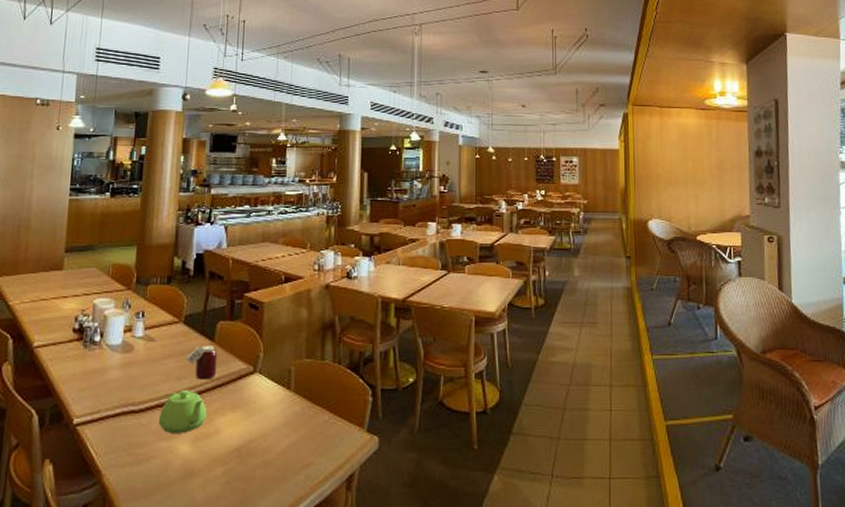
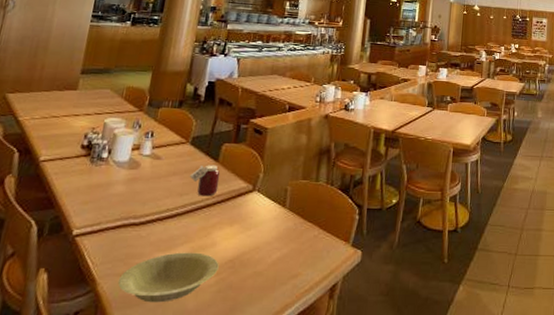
bowl: none [122,441,225,495] -> present [117,252,219,303]
teapot: present [158,390,207,433] -> none [157,205,206,245]

